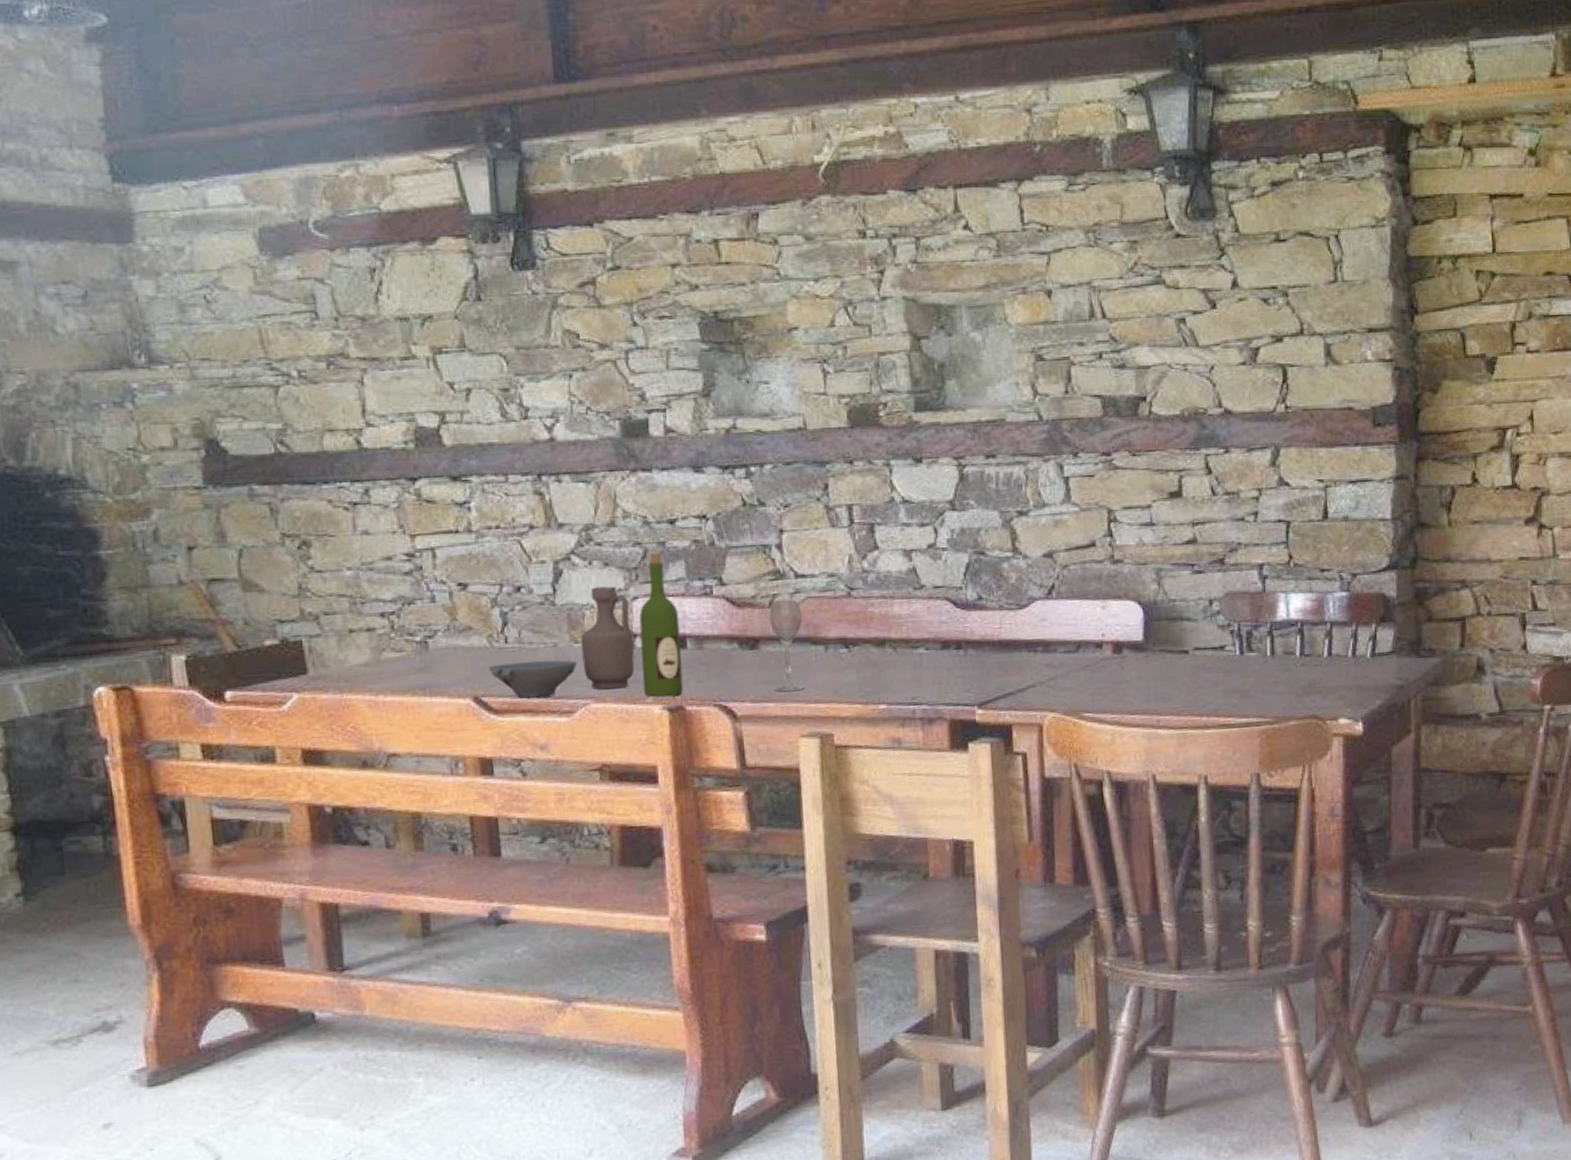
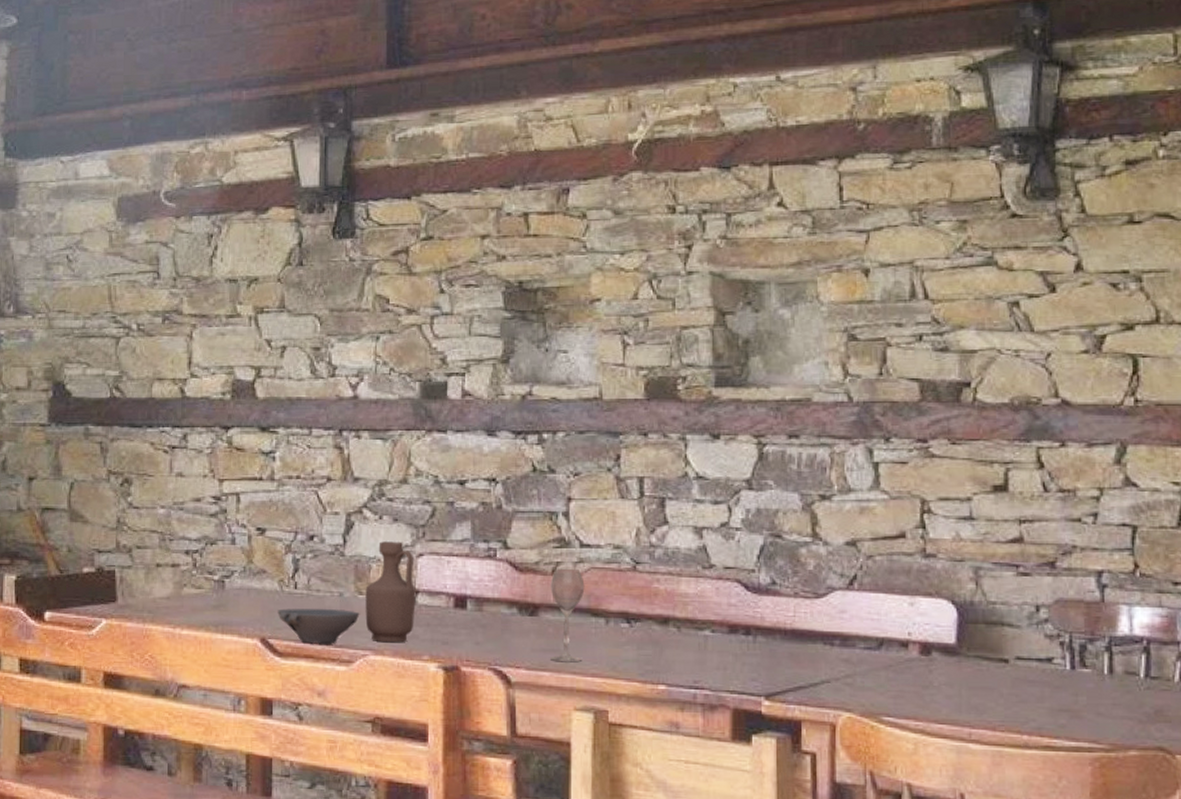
wine bottle: present [639,553,684,698] -> none [421,512,461,656]

